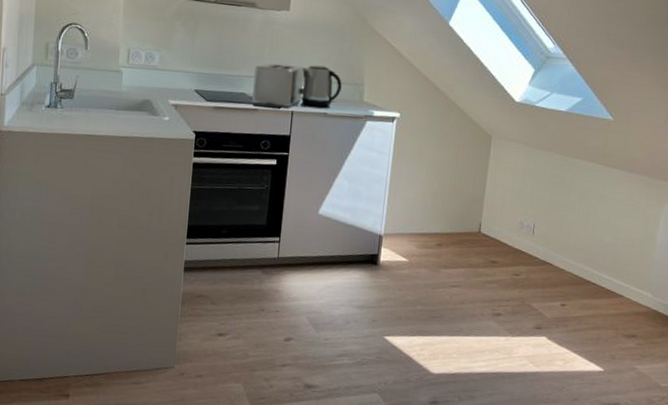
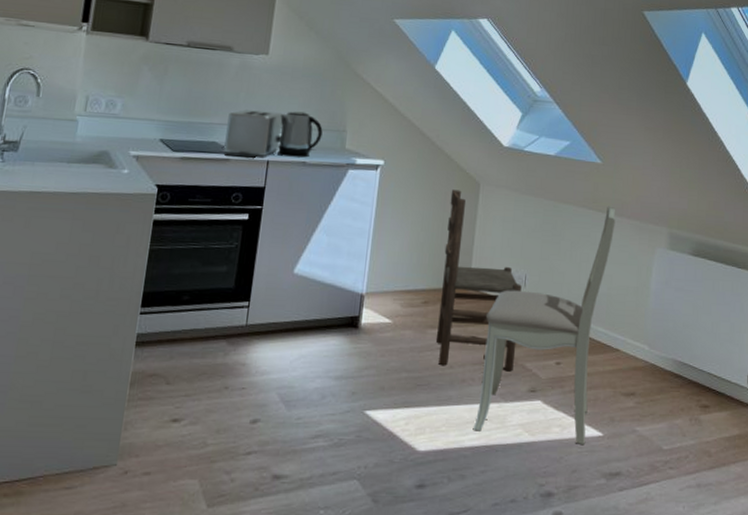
dining chair: none [448,142,530,310] -> present [435,189,522,372]
dining chair: none [481,161,626,378] -> present [472,206,616,446]

